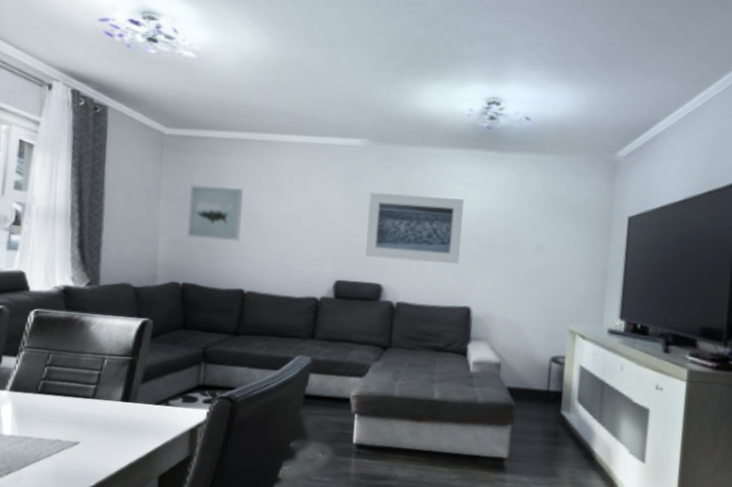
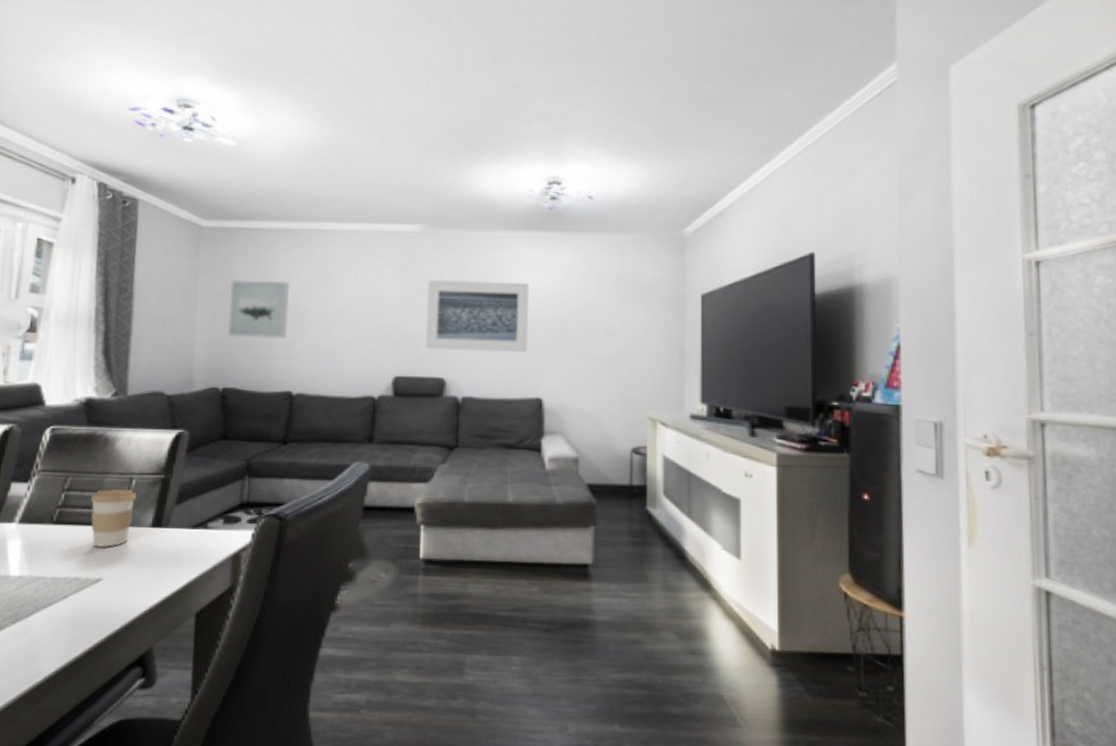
coffee cup: none [69,366,108,416] -> present [90,489,137,547]

